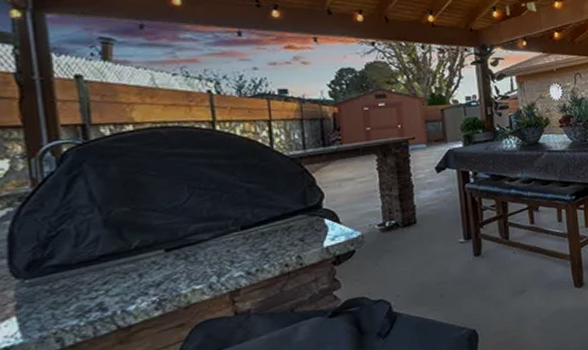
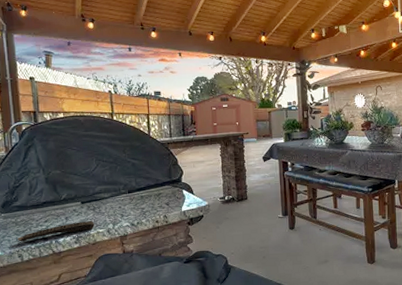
remote control: none [54,275,187,319] -> present [17,221,94,242]

